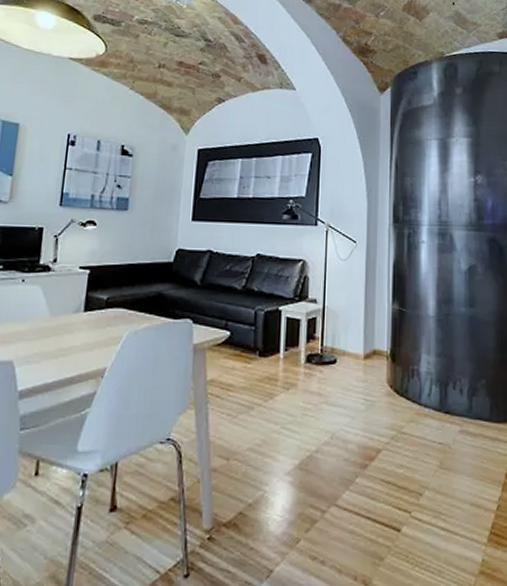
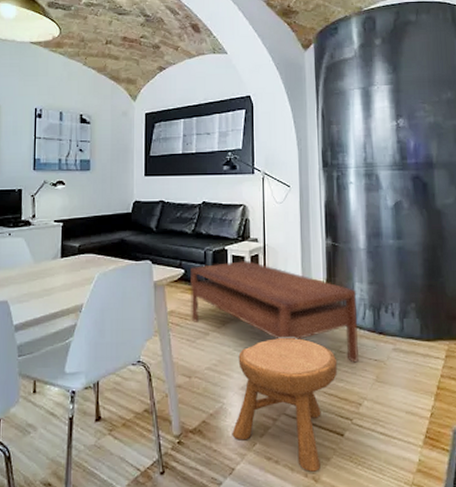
coffee table: none [234,324,423,446] -> present [190,261,358,363]
stool: none [272,415,398,574] -> present [232,338,338,472]

